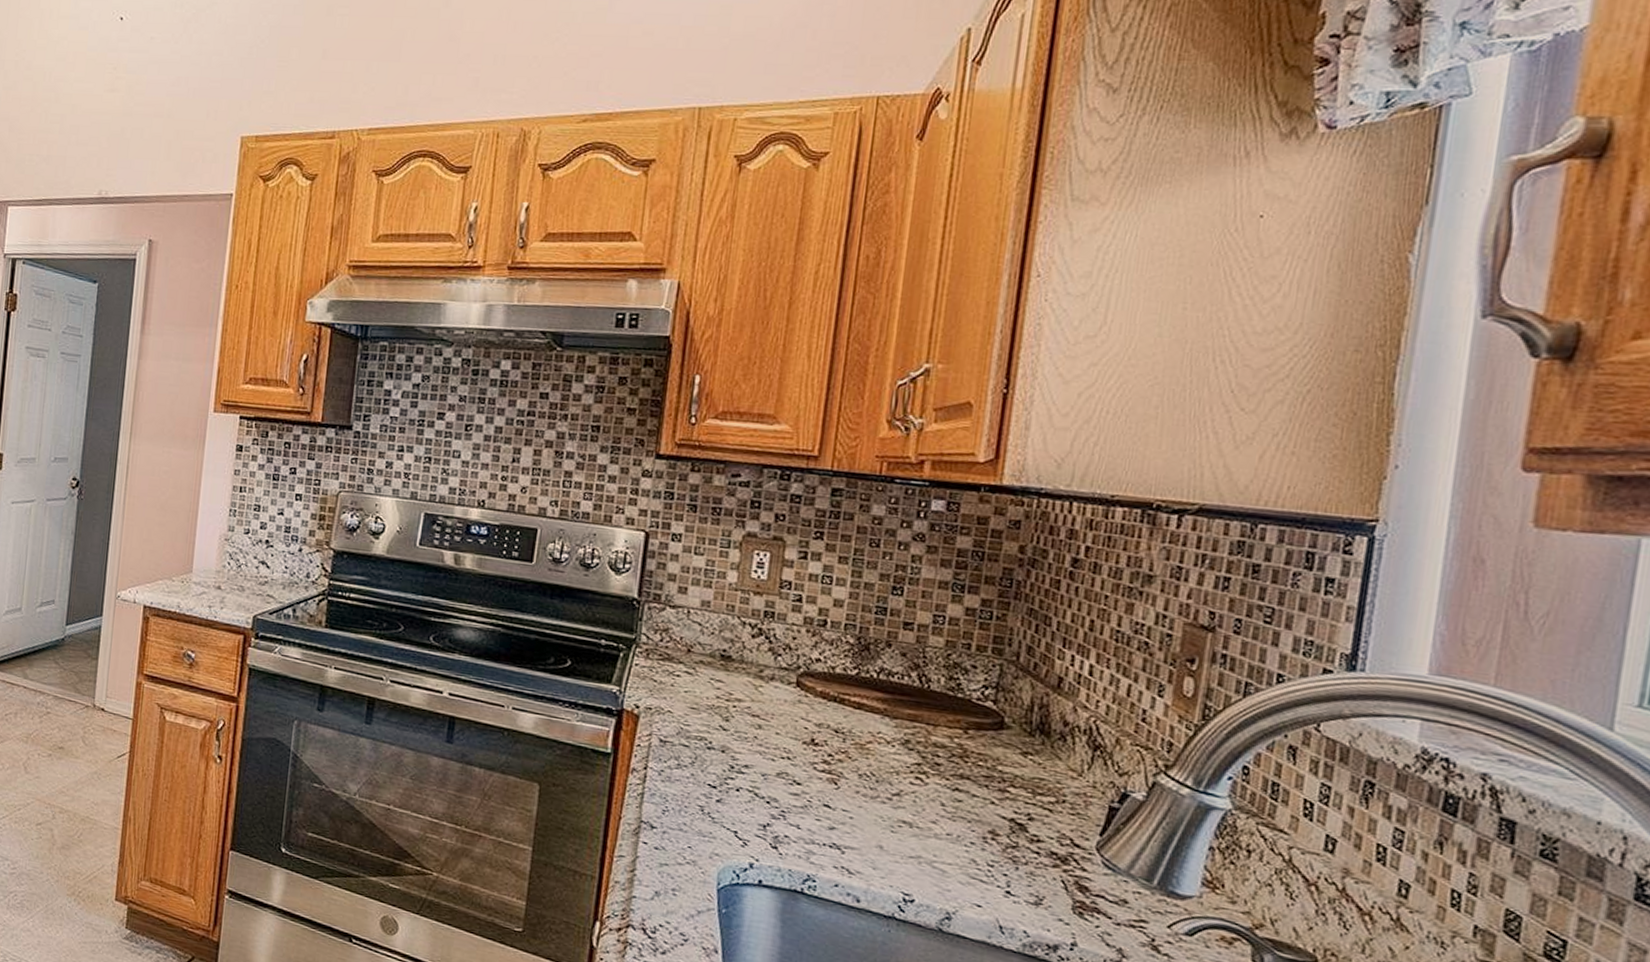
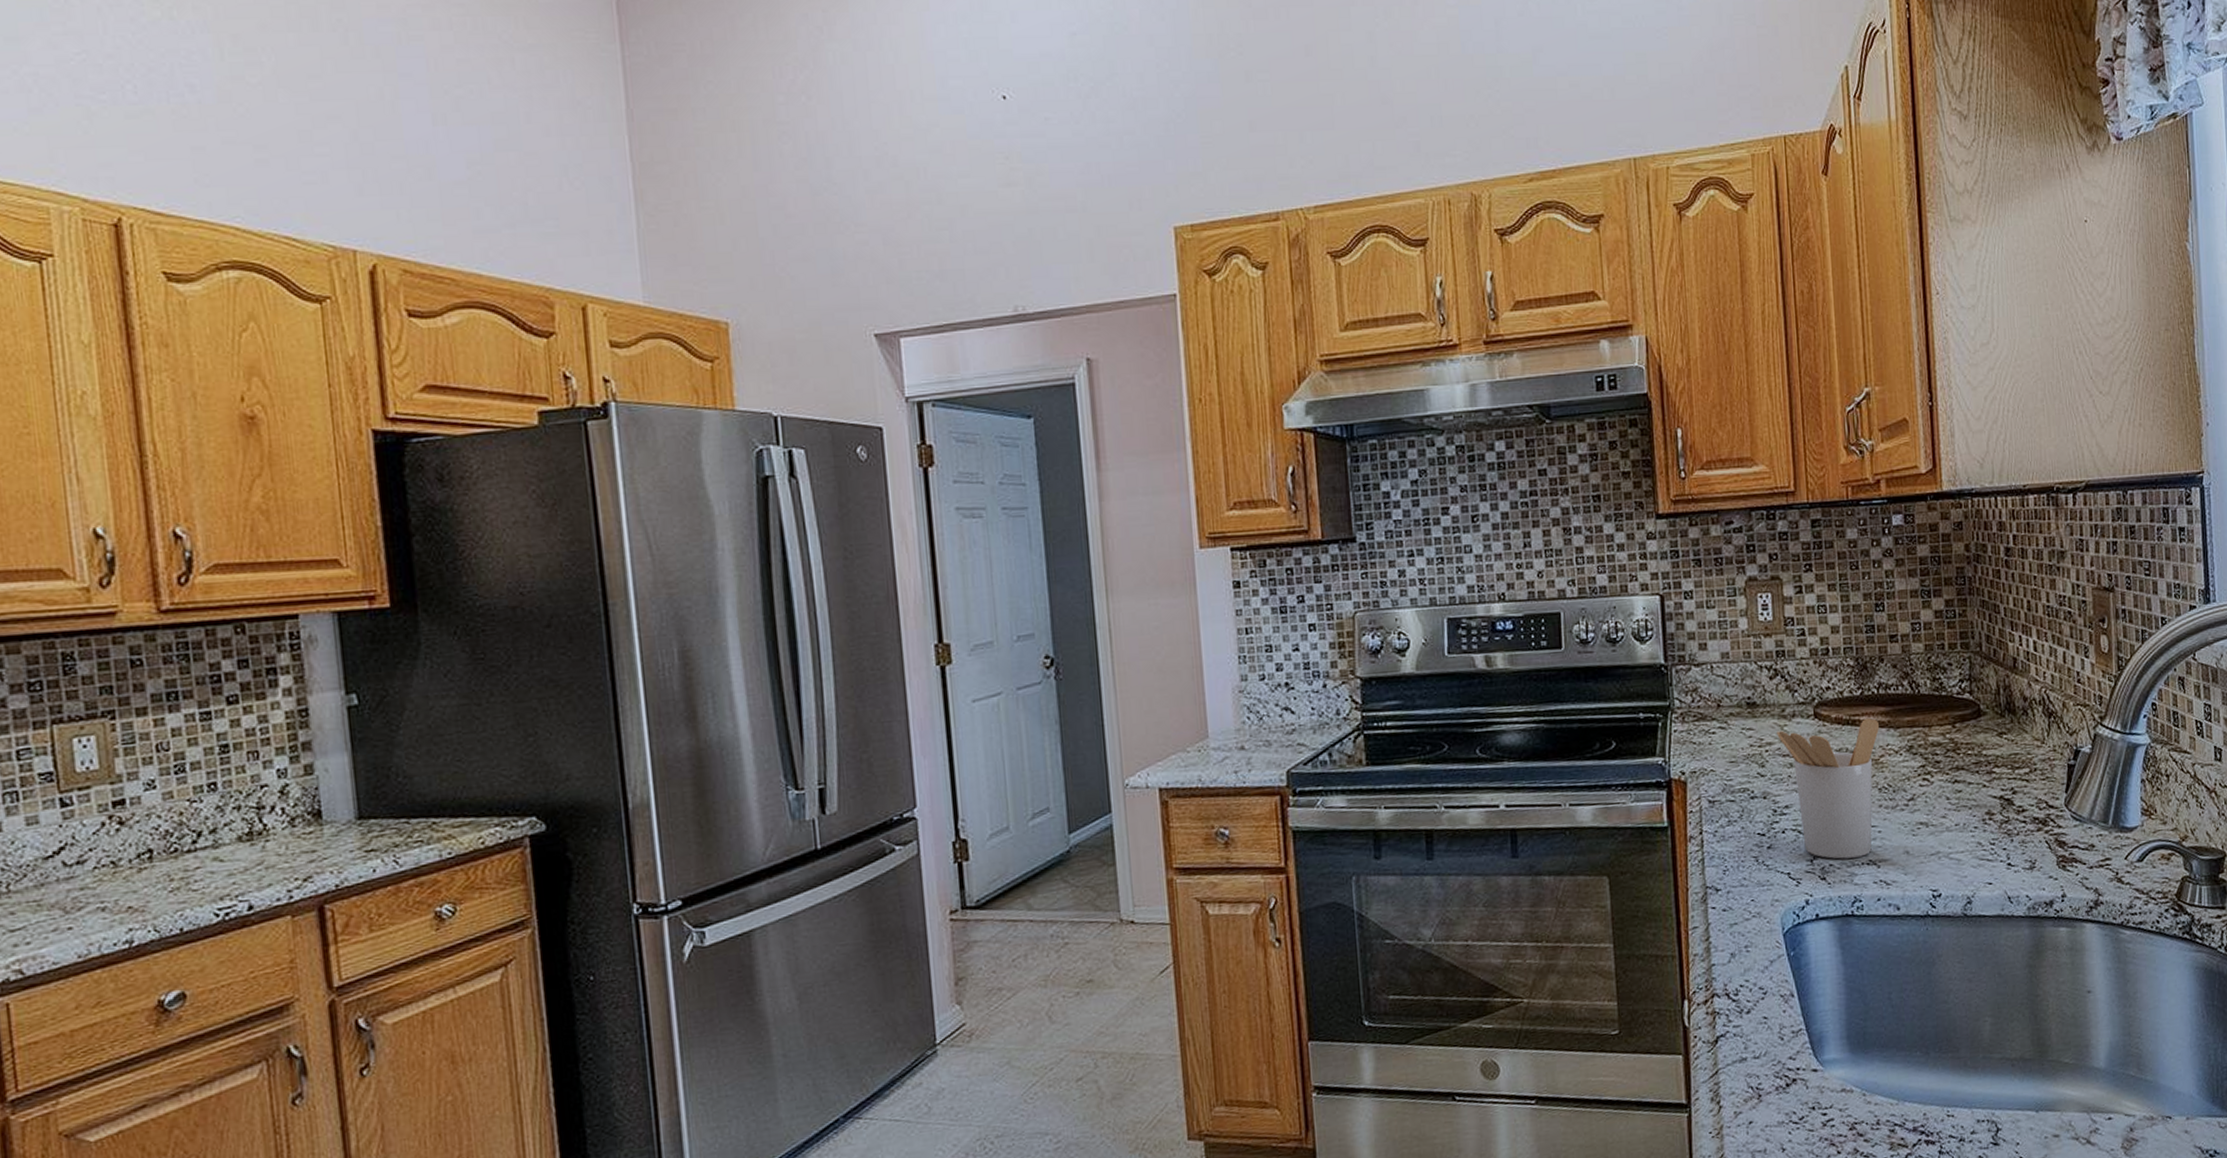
utensil holder: none [749,690,874,838] -> present [1777,717,1880,859]

